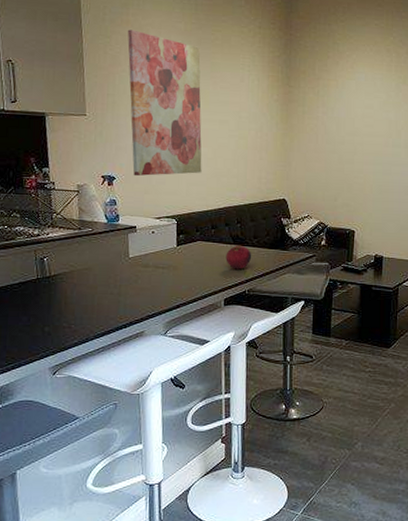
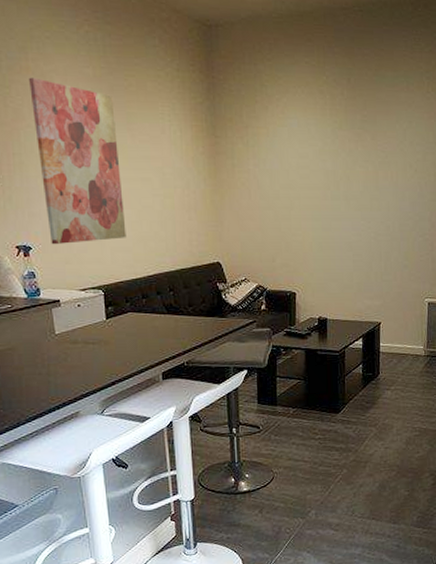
fruit: present [225,245,252,270] -> none [160,314,188,341]

